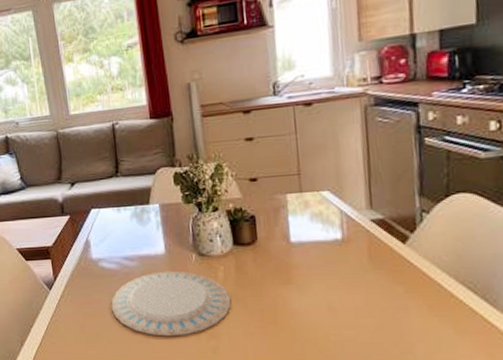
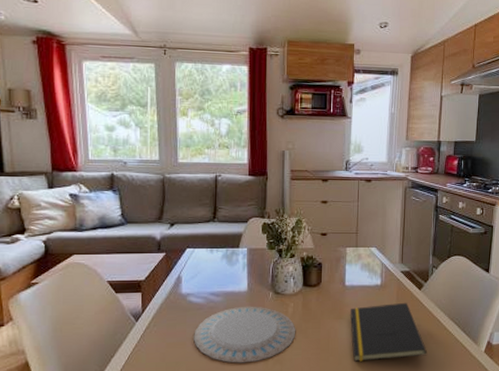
notepad: none [302,261,427,338] -> present [350,302,428,362]

